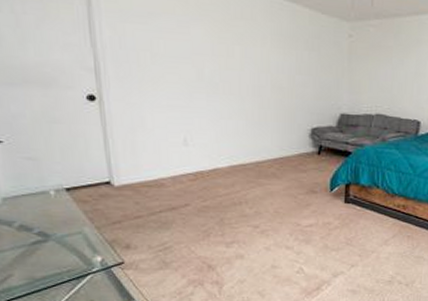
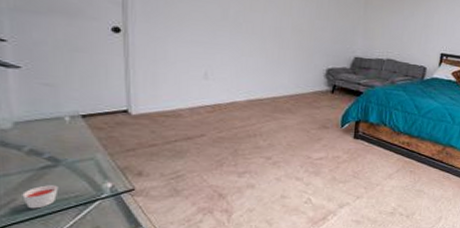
candle: none [17,260,51,284] -> present [22,185,59,209]

